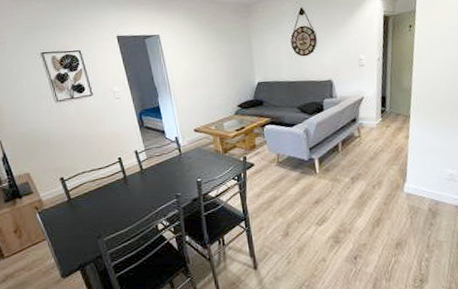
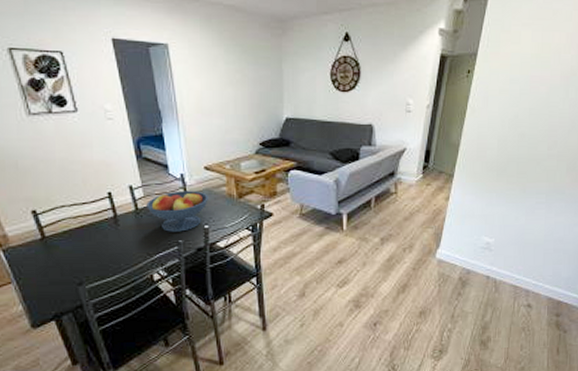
fruit bowl: none [149,150,199,187] -> present [146,190,208,232]

